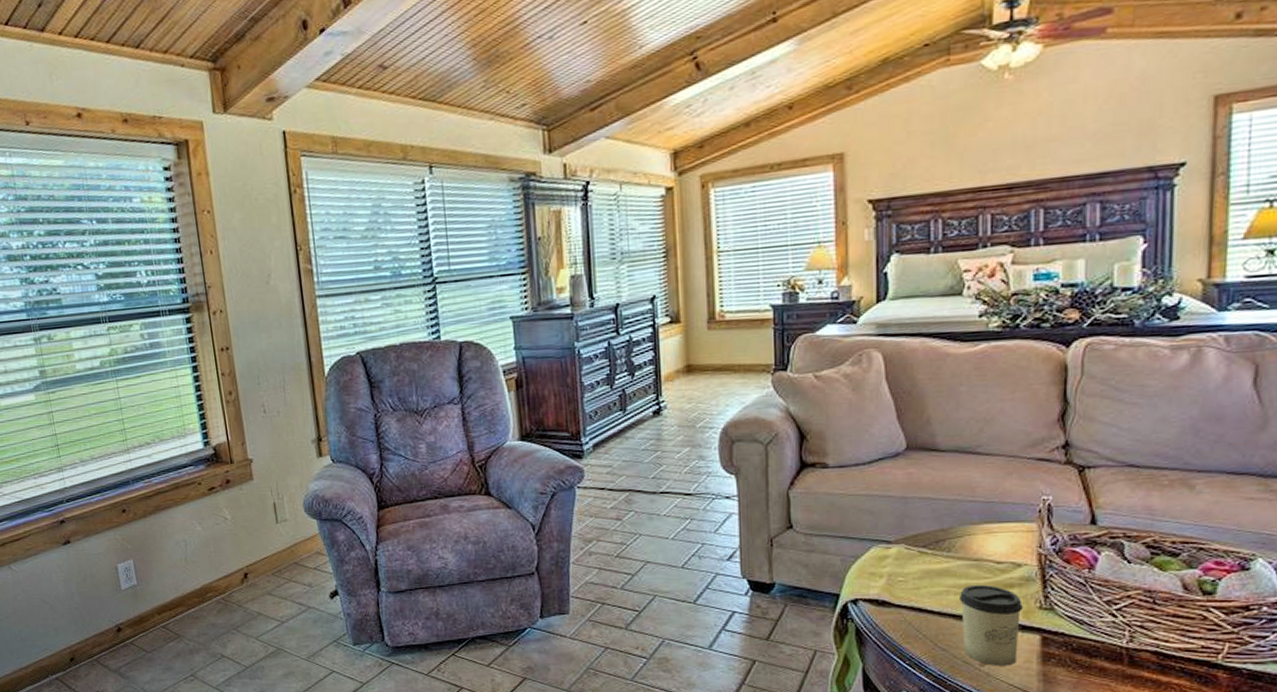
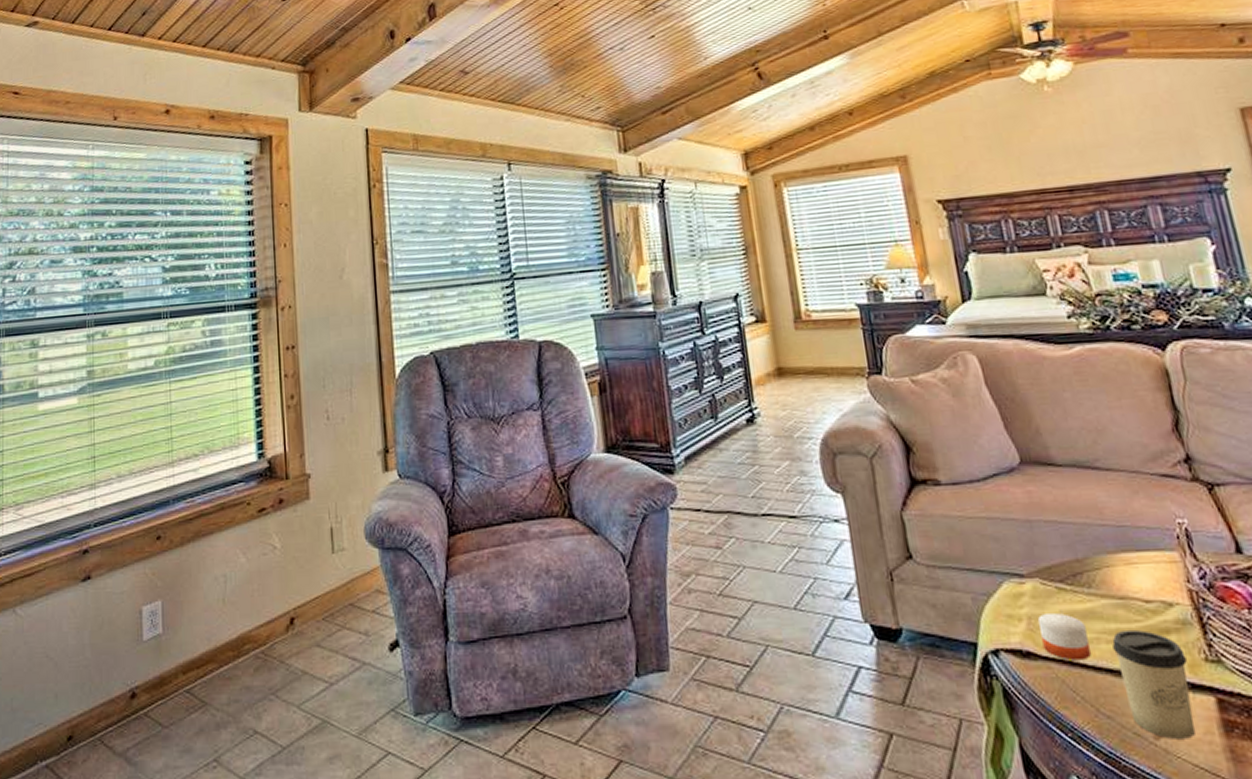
candle: none [898,572,939,608] -> present [1038,613,1091,661]

